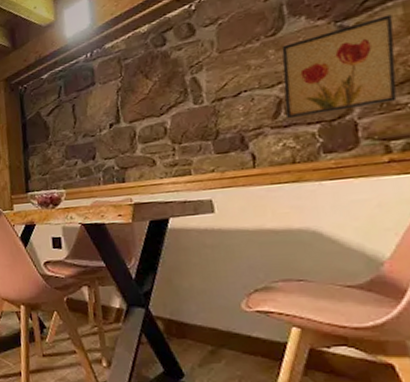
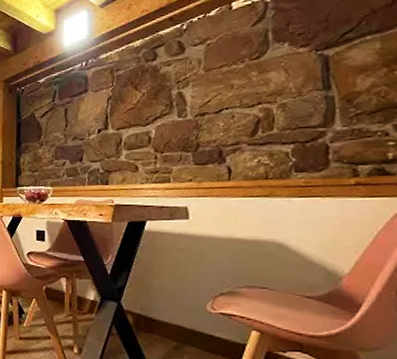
wall art: present [281,14,397,119] -> none [262,47,371,138]

